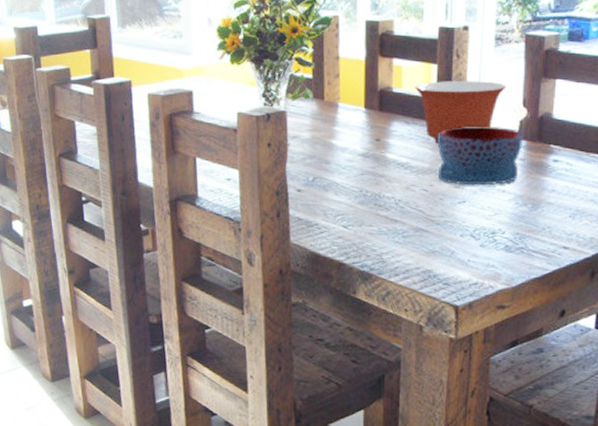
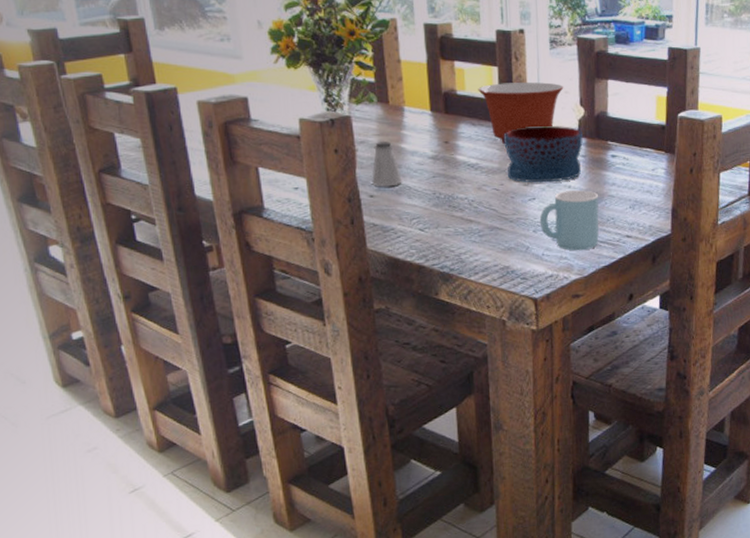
saltshaker: none [301,136,330,182] -> present [372,140,402,187]
mug: none [468,195,534,260] -> present [539,190,599,251]

